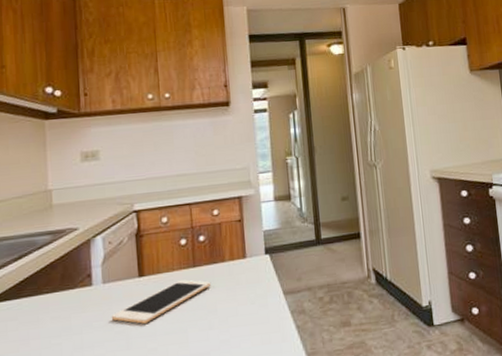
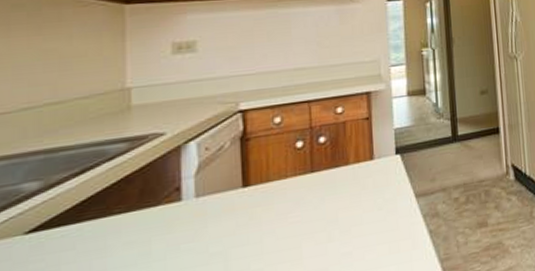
cell phone: present [111,279,211,324] -> none [205,187,332,242]

